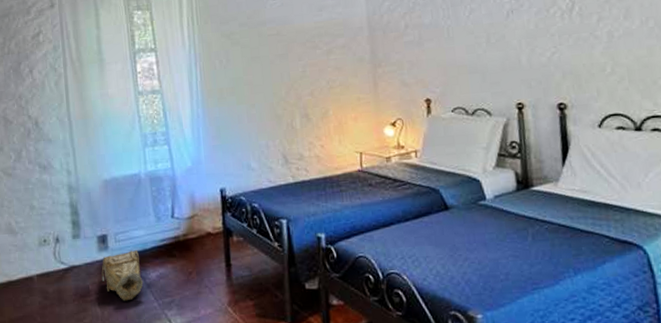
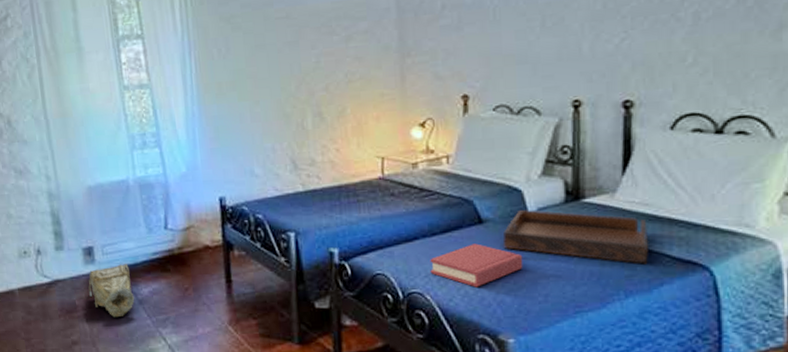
hardback book: none [404,228,486,268] -> present [430,243,523,287]
serving tray: none [466,197,591,245] -> present [502,209,649,264]

